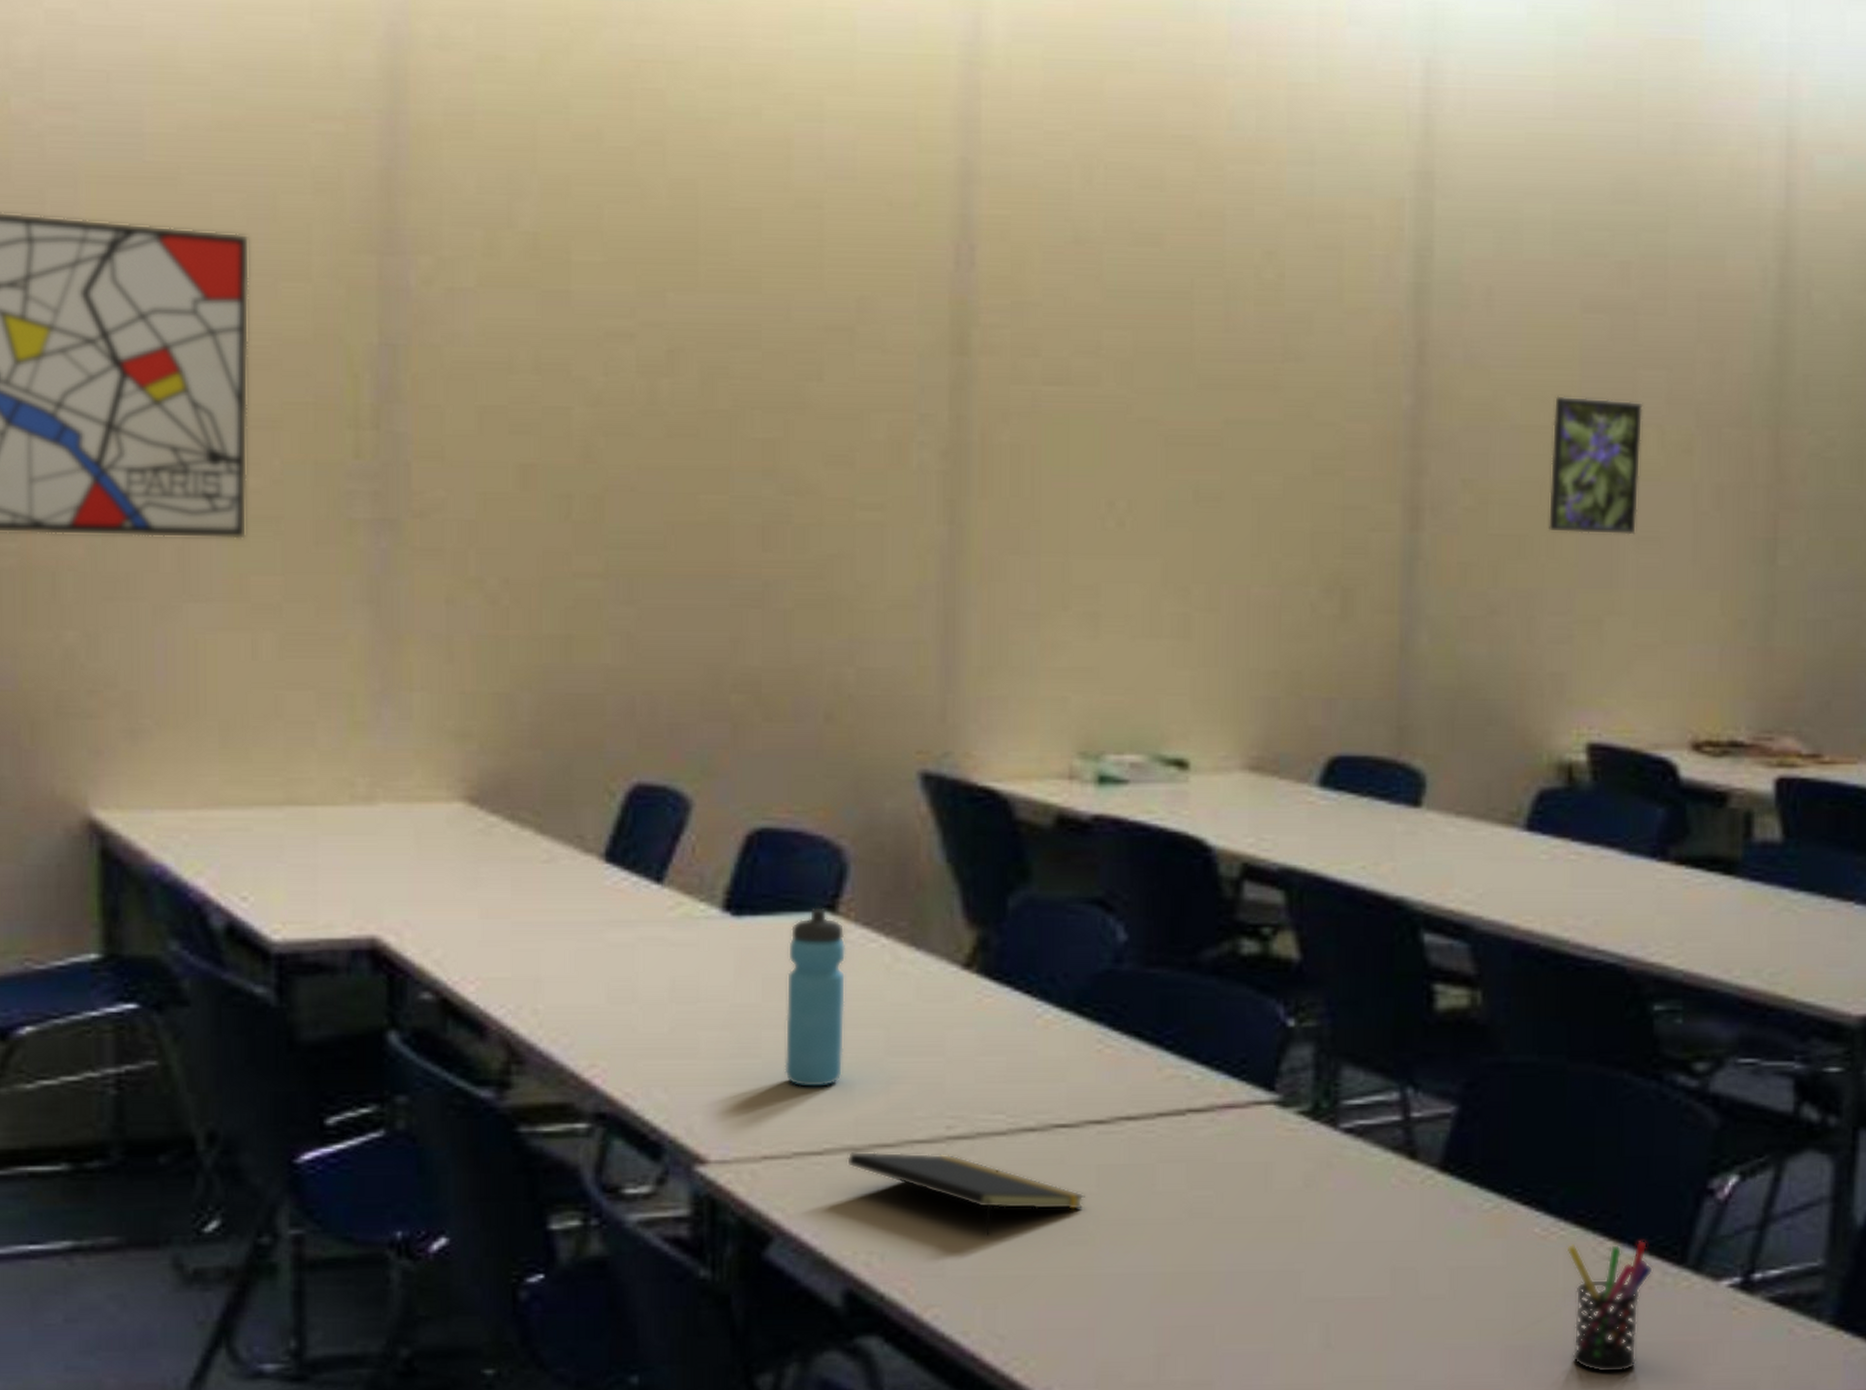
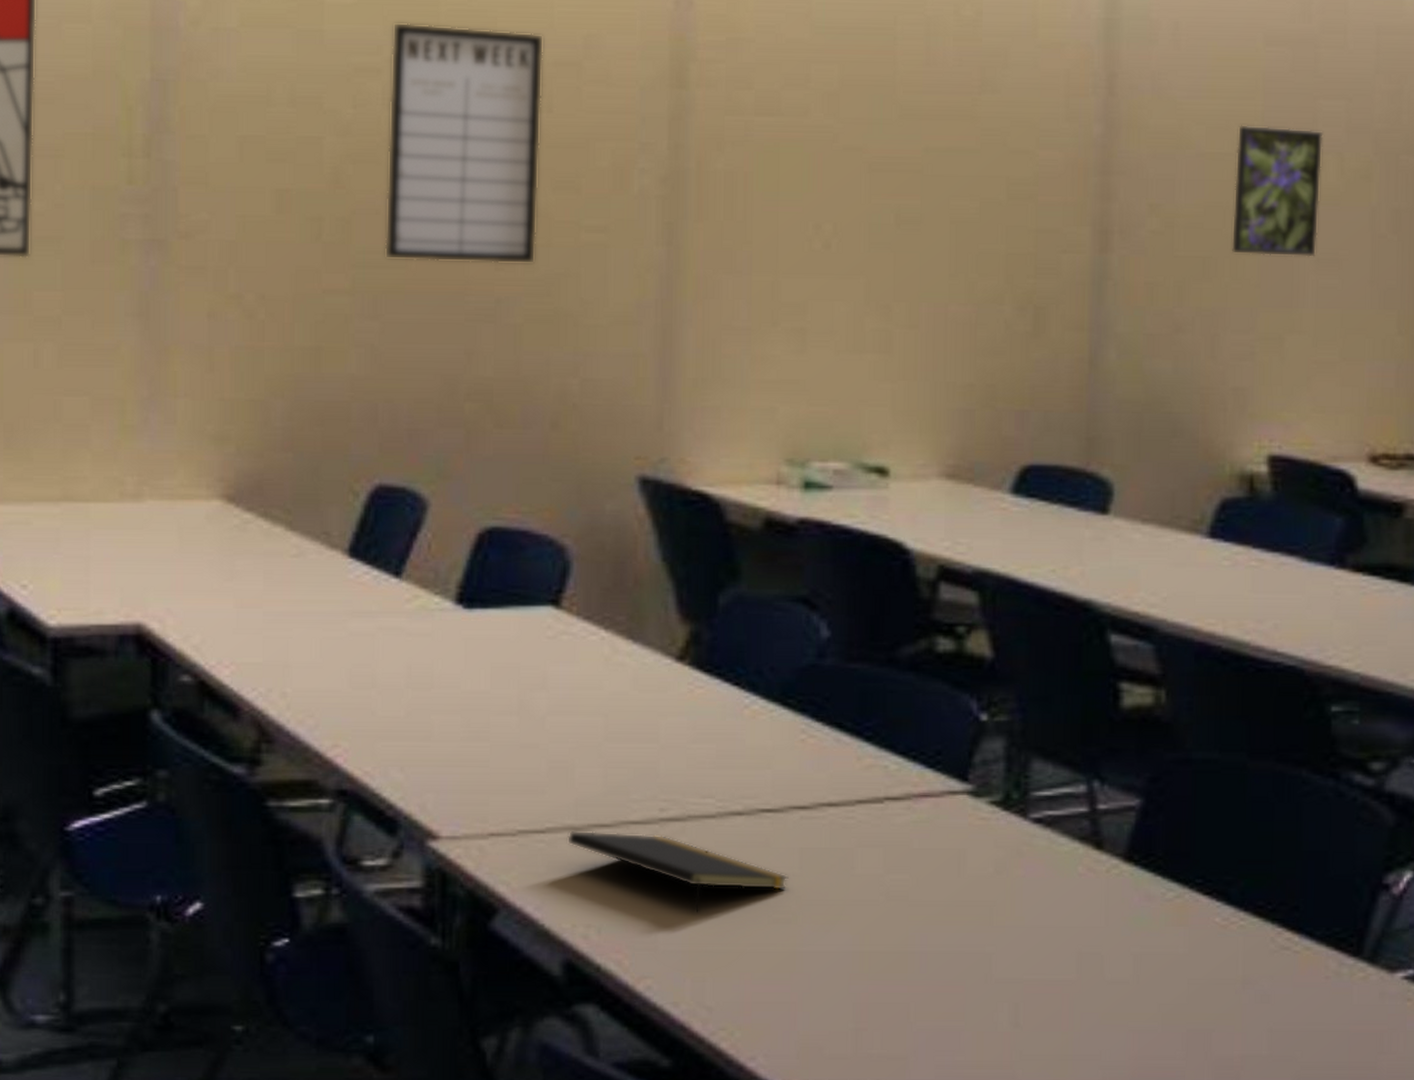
writing board: none [640,282,814,545] -> present [384,22,544,264]
water bottle: present [785,907,846,1088] -> none [511,602,569,770]
pen holder: present [1566,1240,1653,1373] -> none [1246,931,1329,1059]

